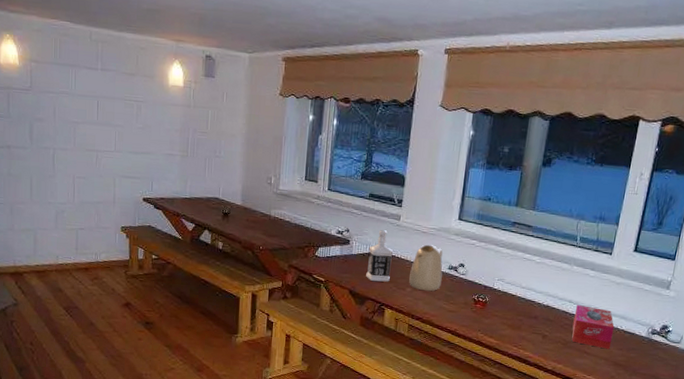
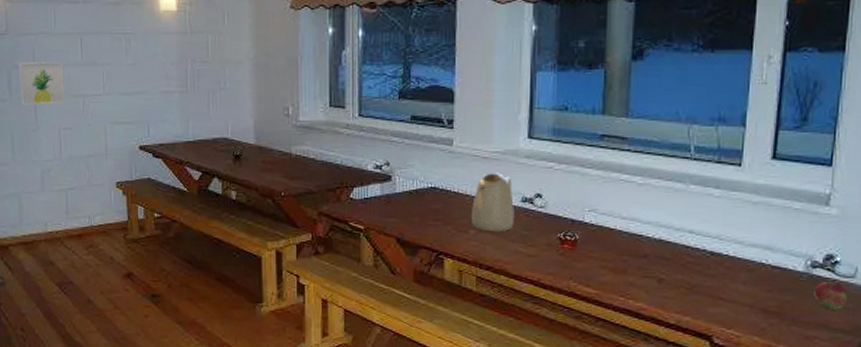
wall art: none [40,116,81,156] -> present [19,62,65,106]
bottle: present [366,230,393,282] -> none [416,159,447,224]
tissue box: present [571,305,615,350] -> none [698,236,757,292]
fruit: none [650,345,674,366] -> present [814,282,848,310]

